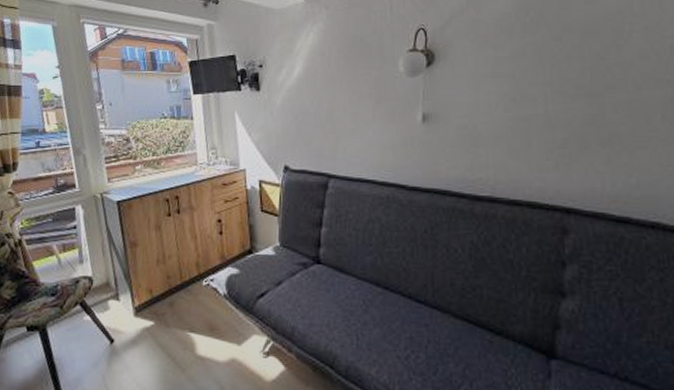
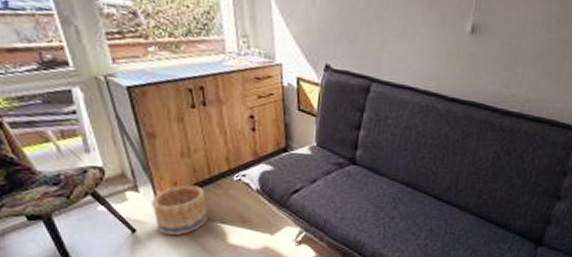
basket: none [129,291,179,346] -> present [151,184,208,235]

